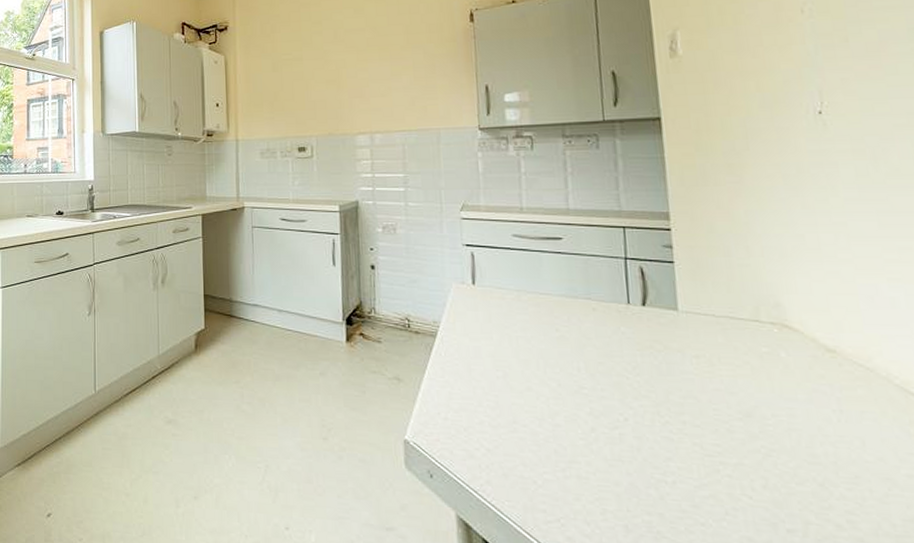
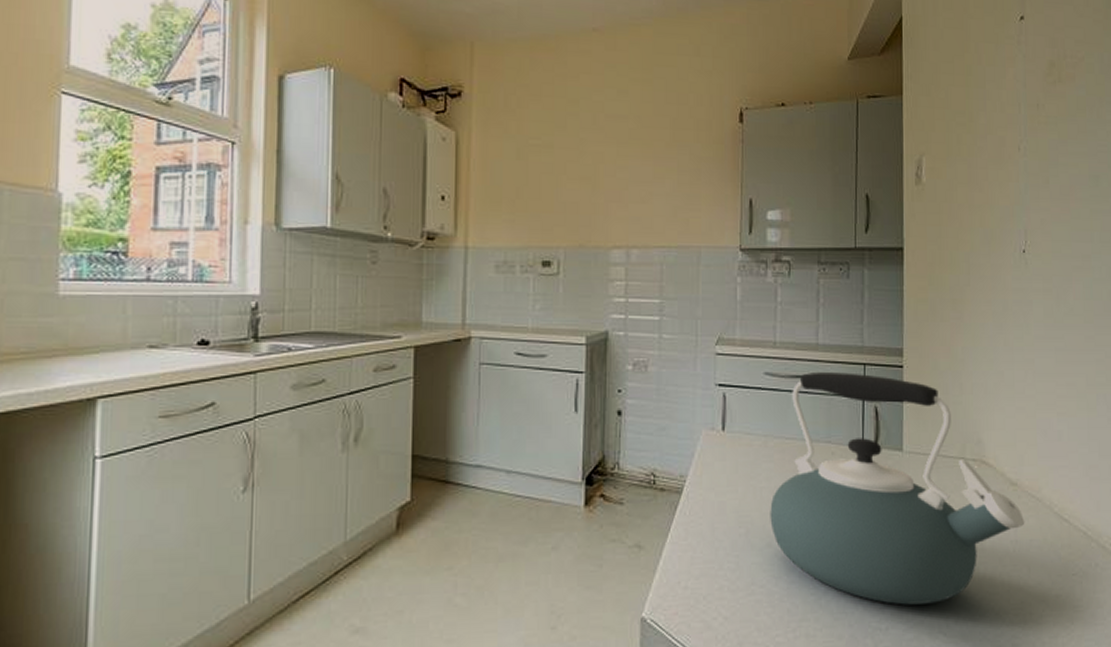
kettle: none [527,235,852,465] -> present [770,372,1025,605]

